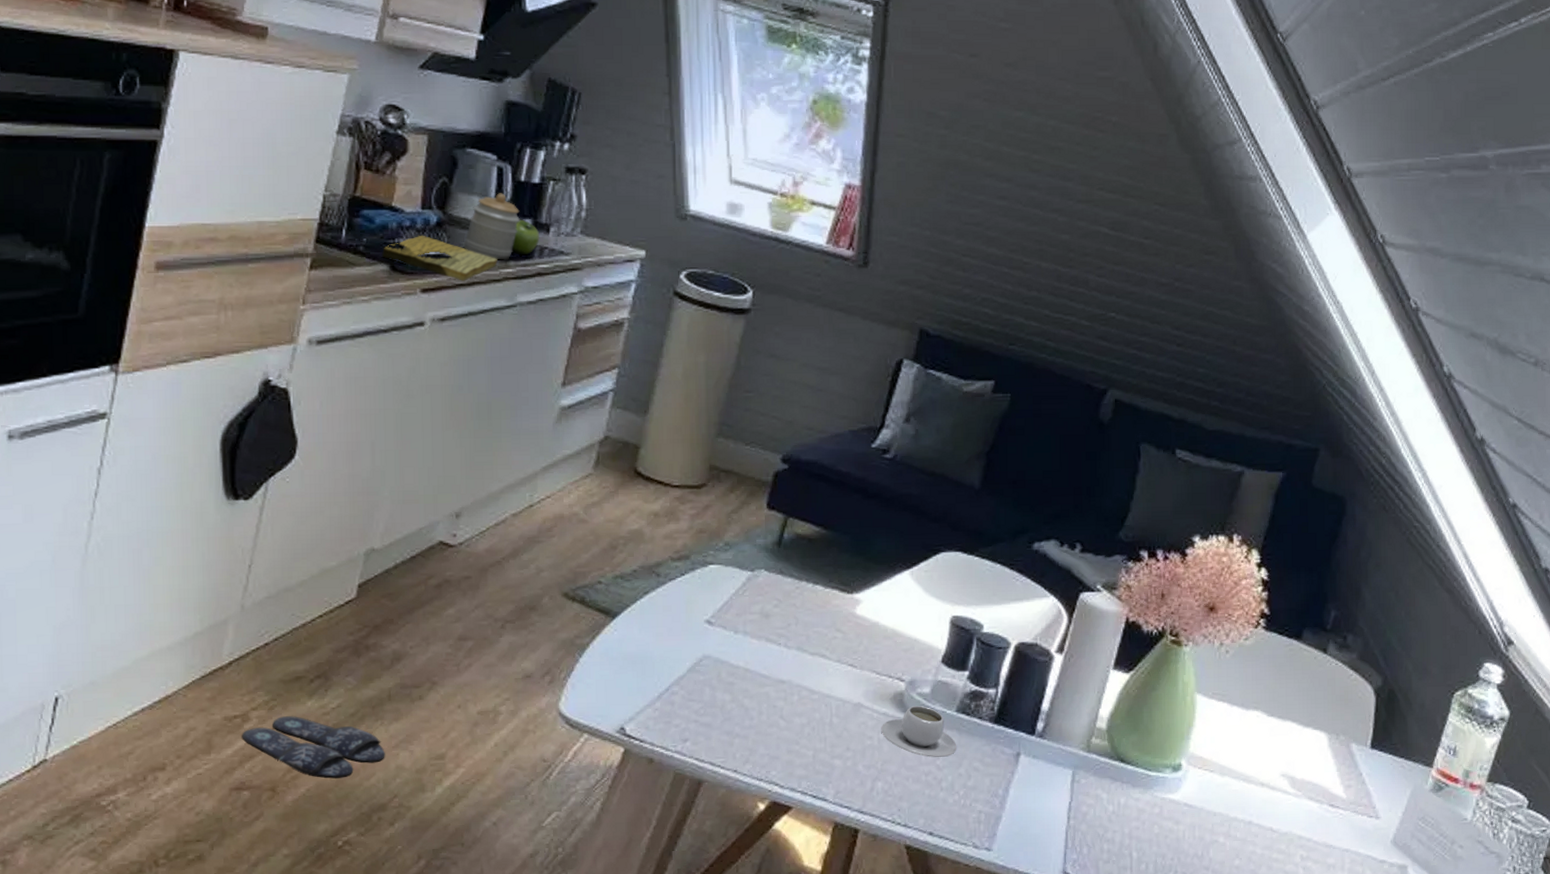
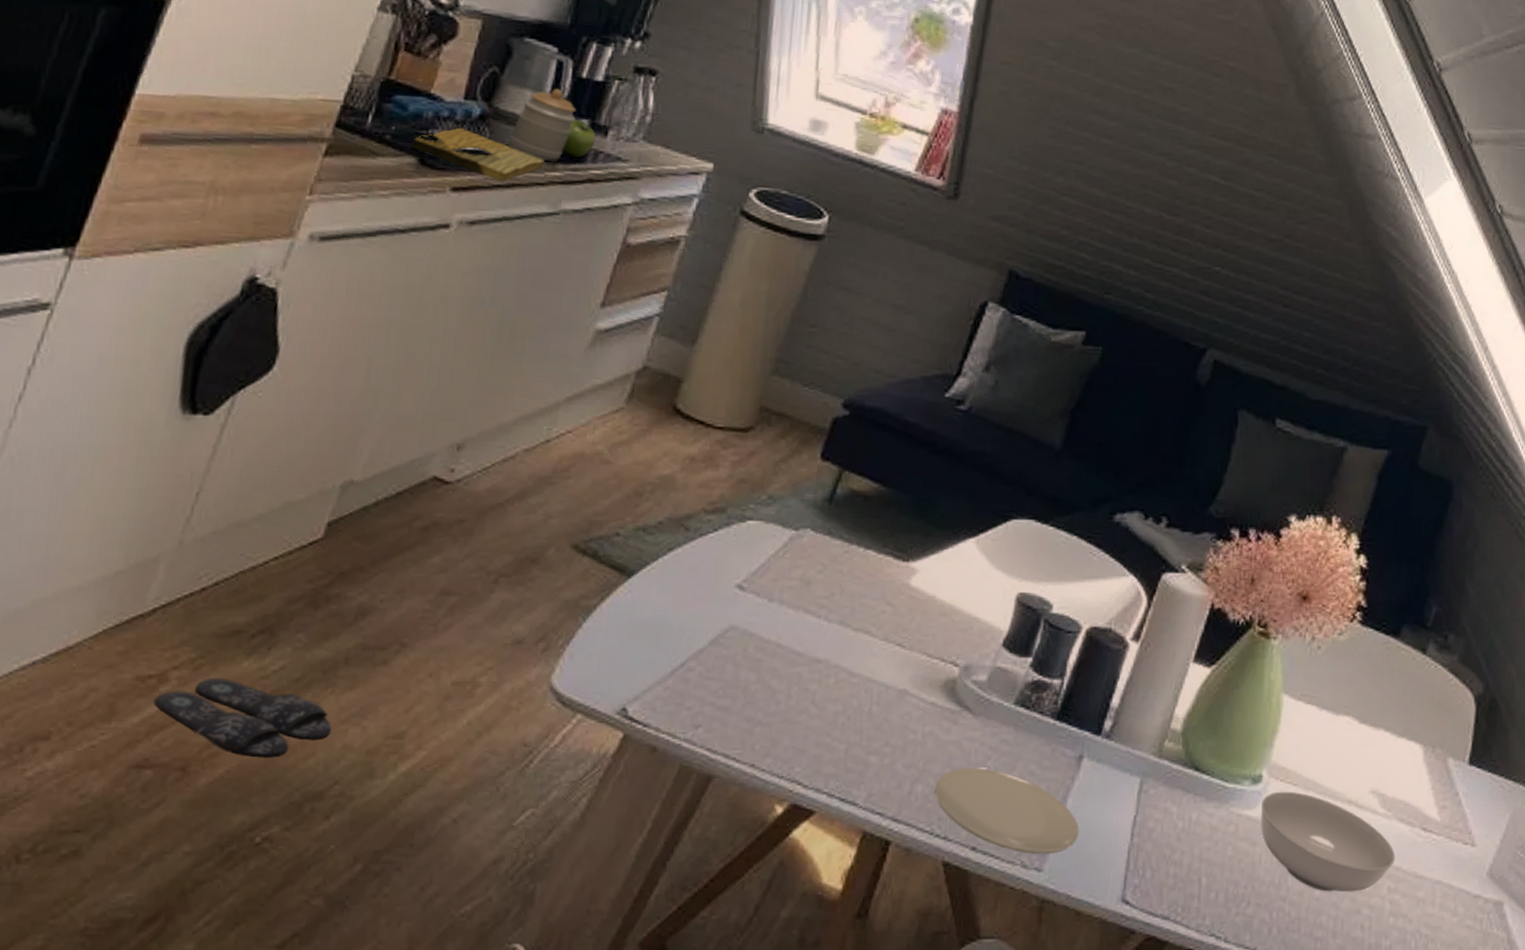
teacup: present [881,705,957,758] -> none [926,695,1012,758]
plate: none [893,766,1022,837] -> present [935,768,1080,855]
bowl: none [1182,777,1306,861] -> present [1261,791,1396,893]

